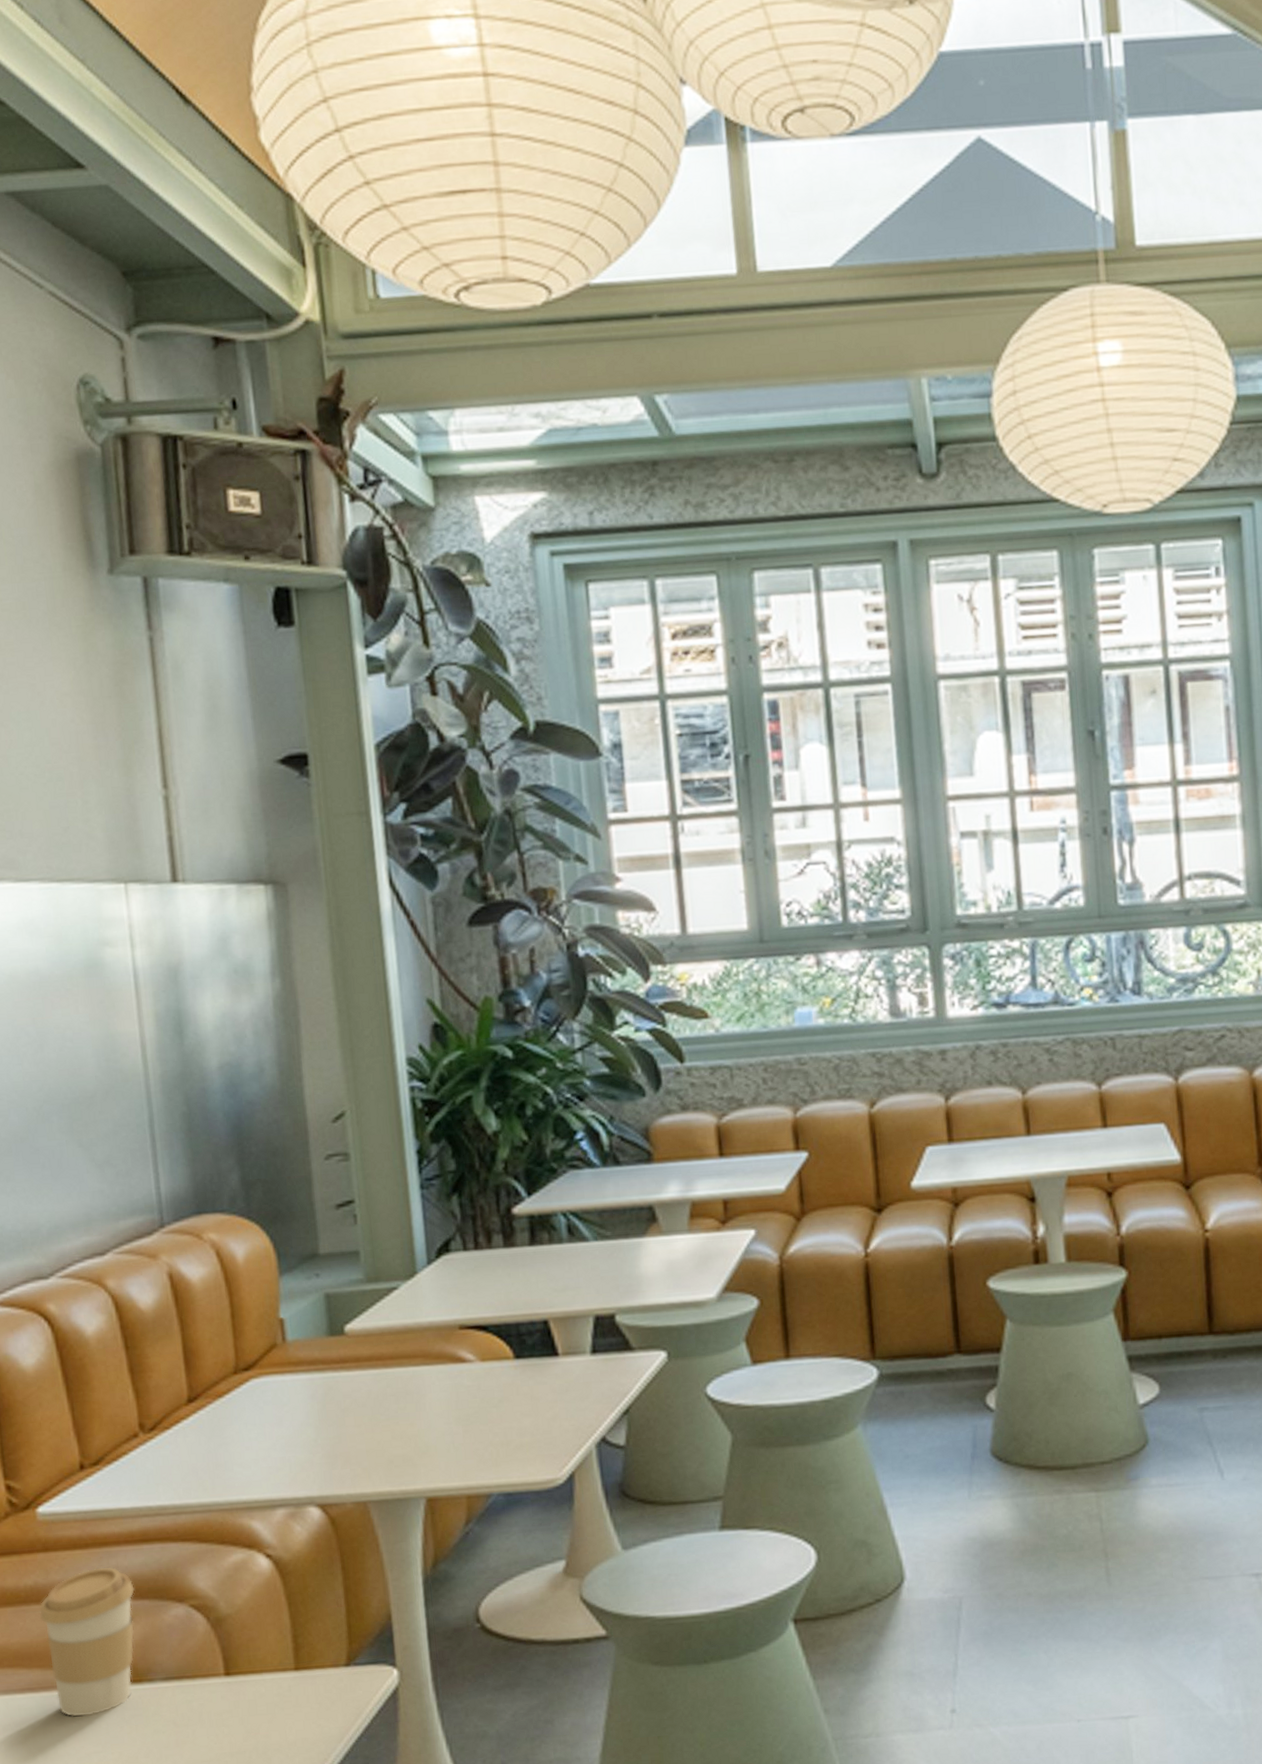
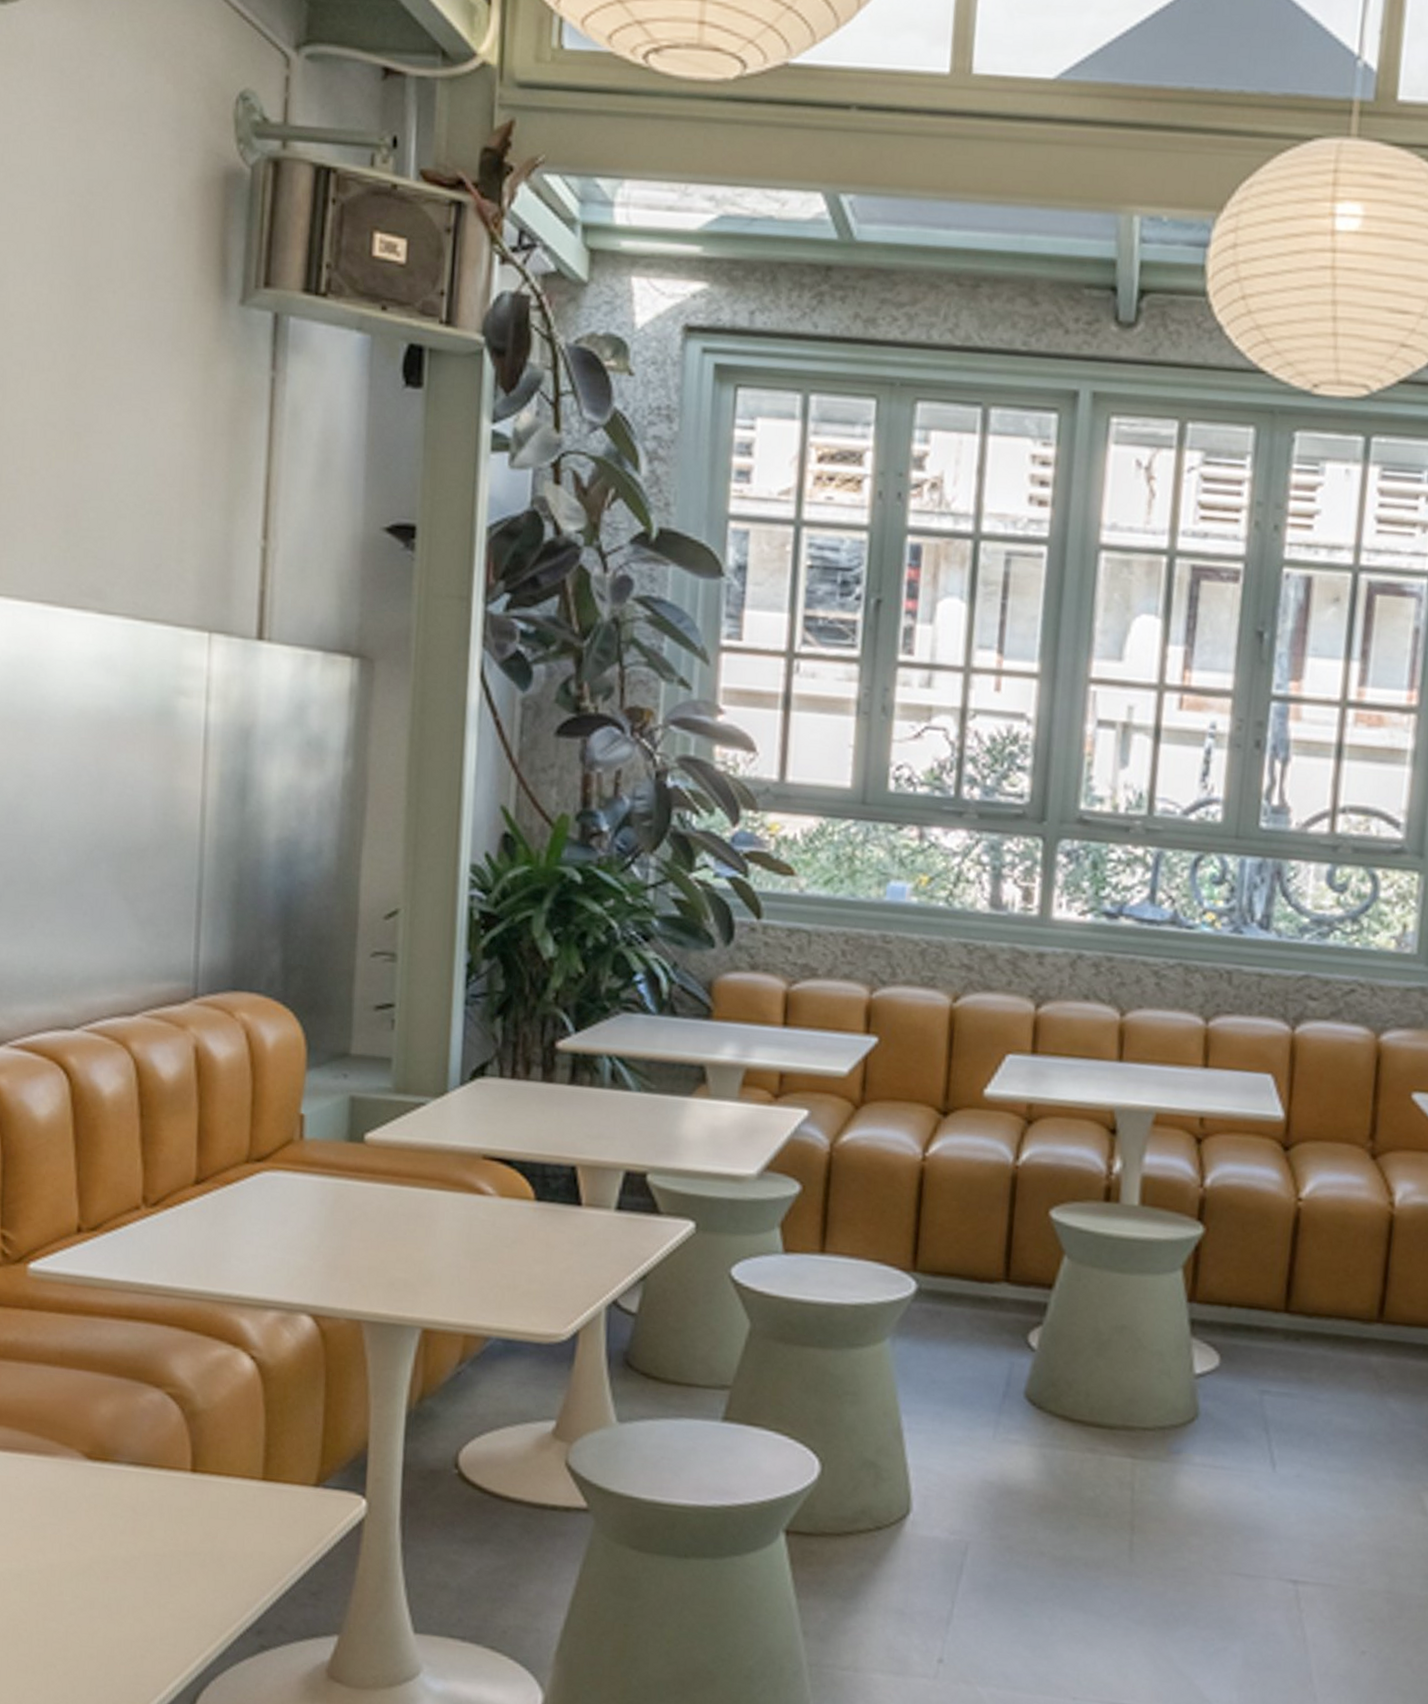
coffee cup: present [39,1567,134,1717] -> none [15,1336,114,1486]

